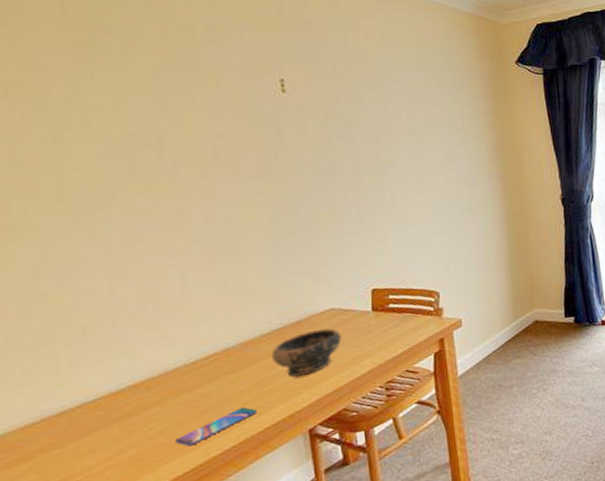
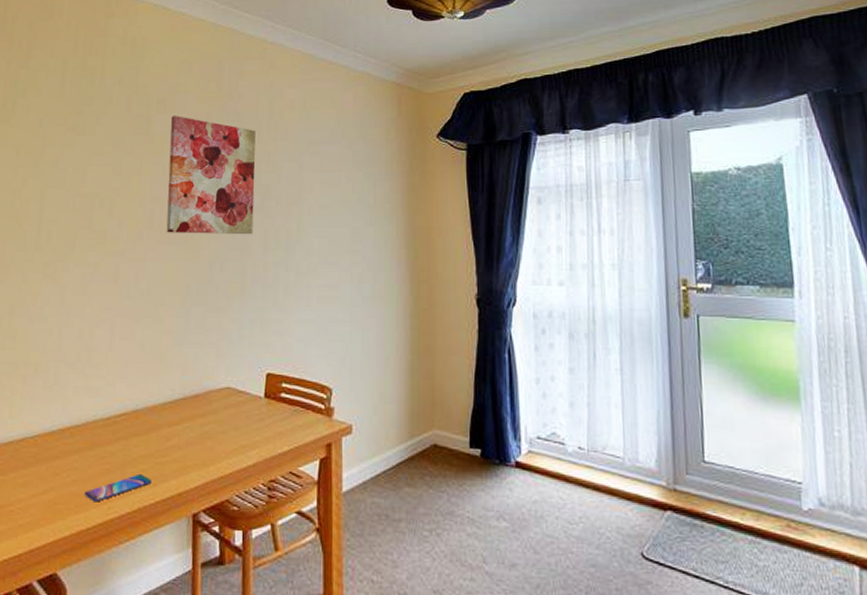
wall art: none [224,46,340,169] -> present [166,116,256,235]
bowl: present [271,328,341,377] -> none [170,408,233,455]

